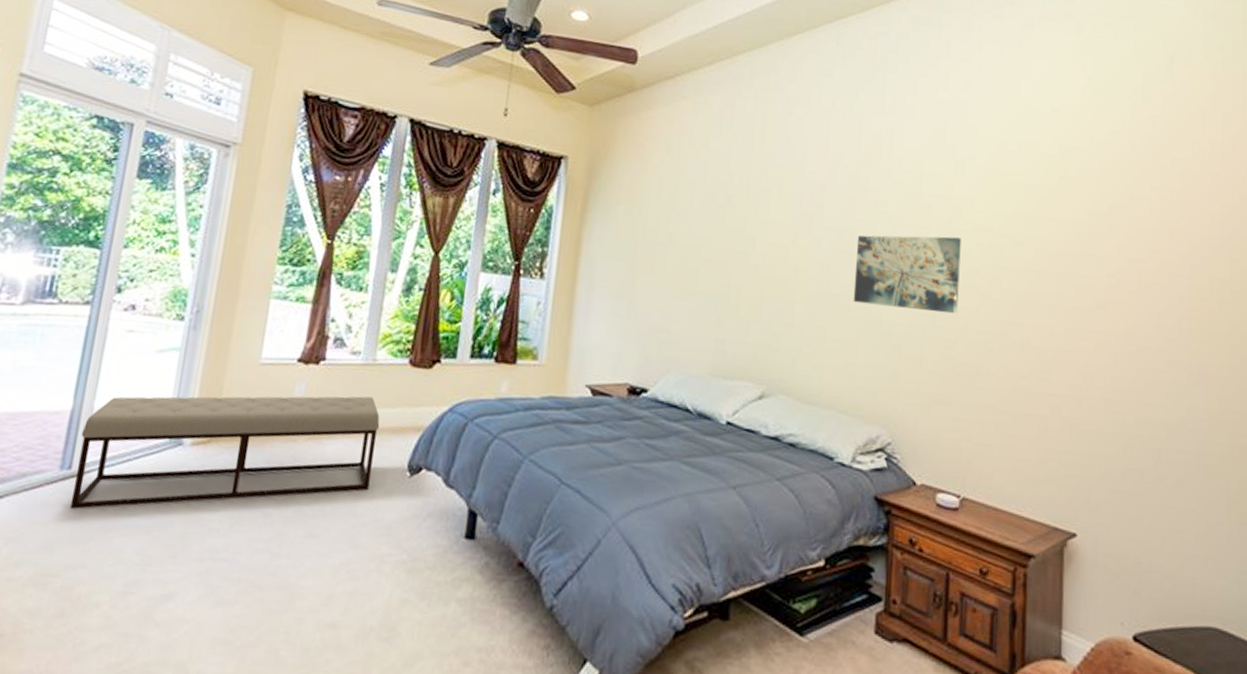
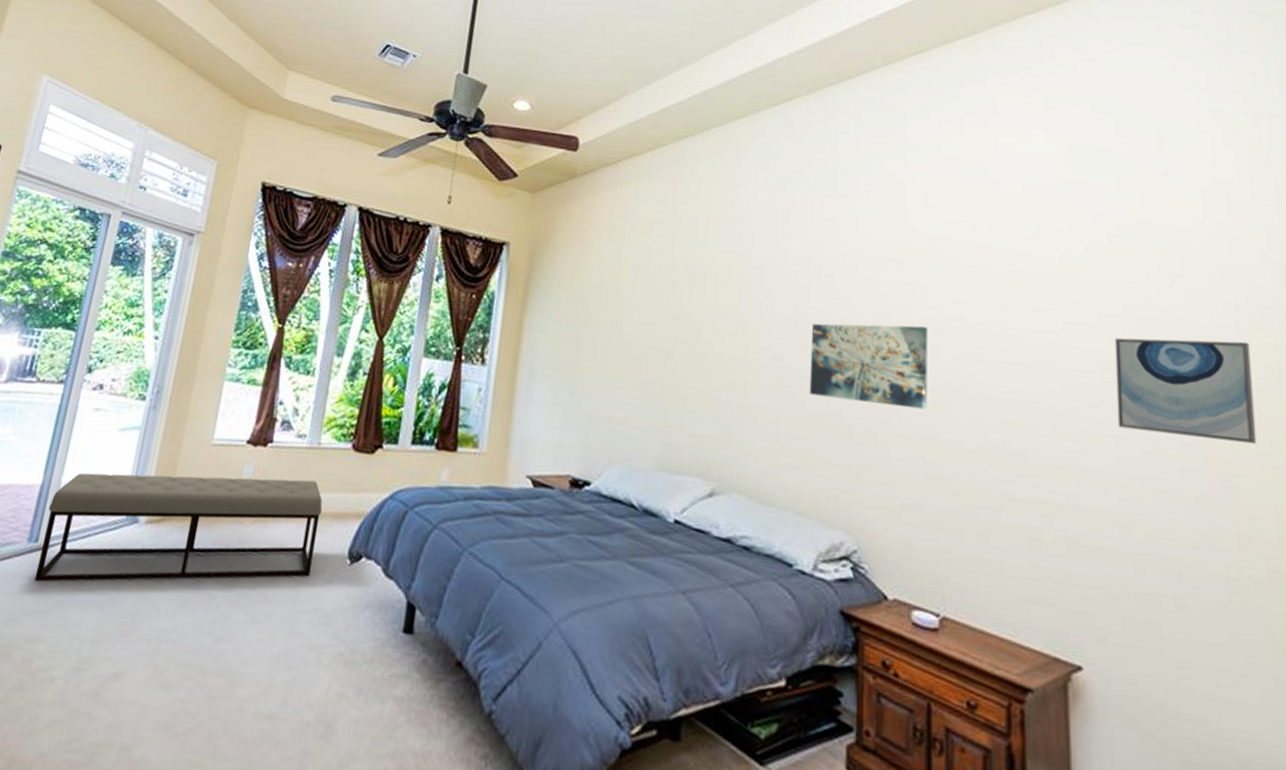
wall art: none [1118,246,1231,339] -> present [1114,338,1257,445]

